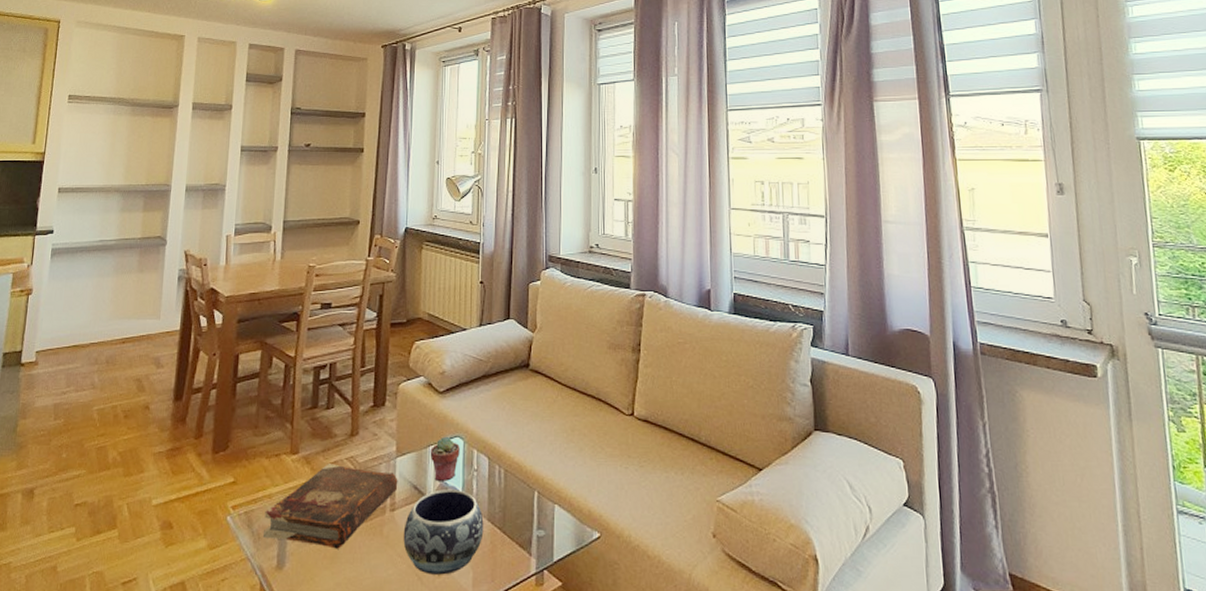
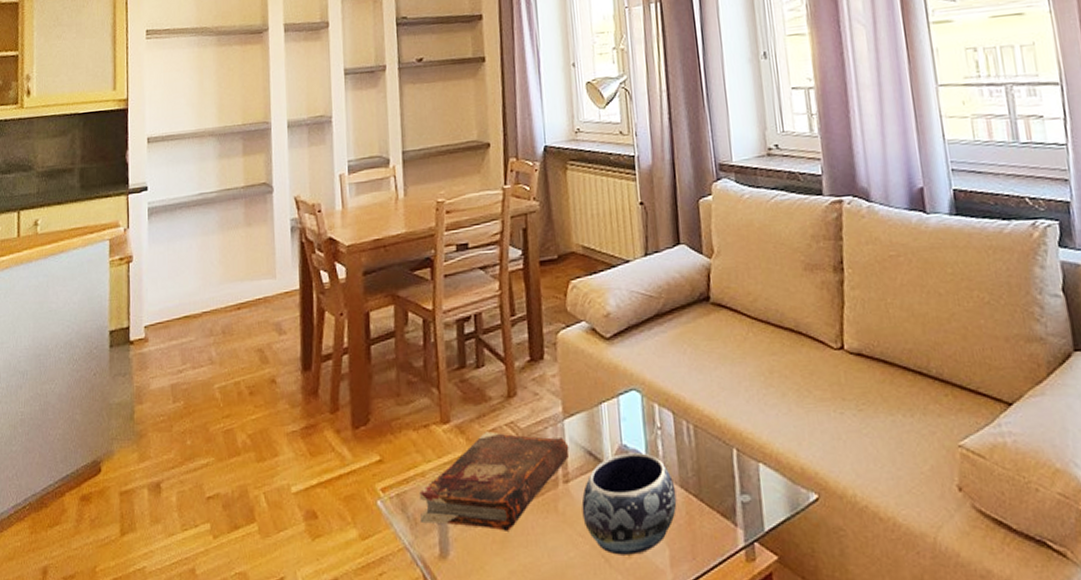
potted succulent: present [430,436,460,481] -> none [602,390,638,444]

